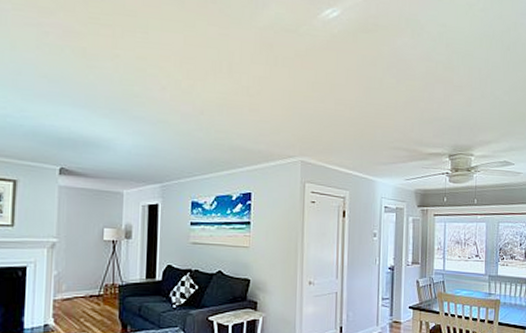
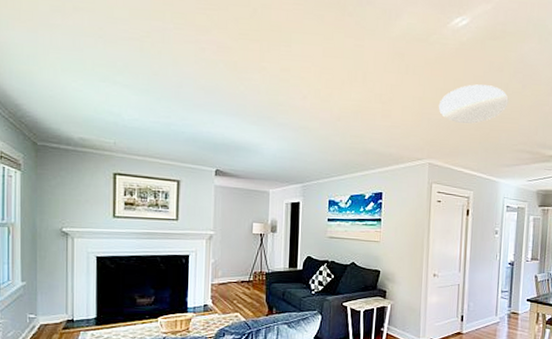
ceiling light: none [310,78,383,119] -> present [438,84,509,124]

